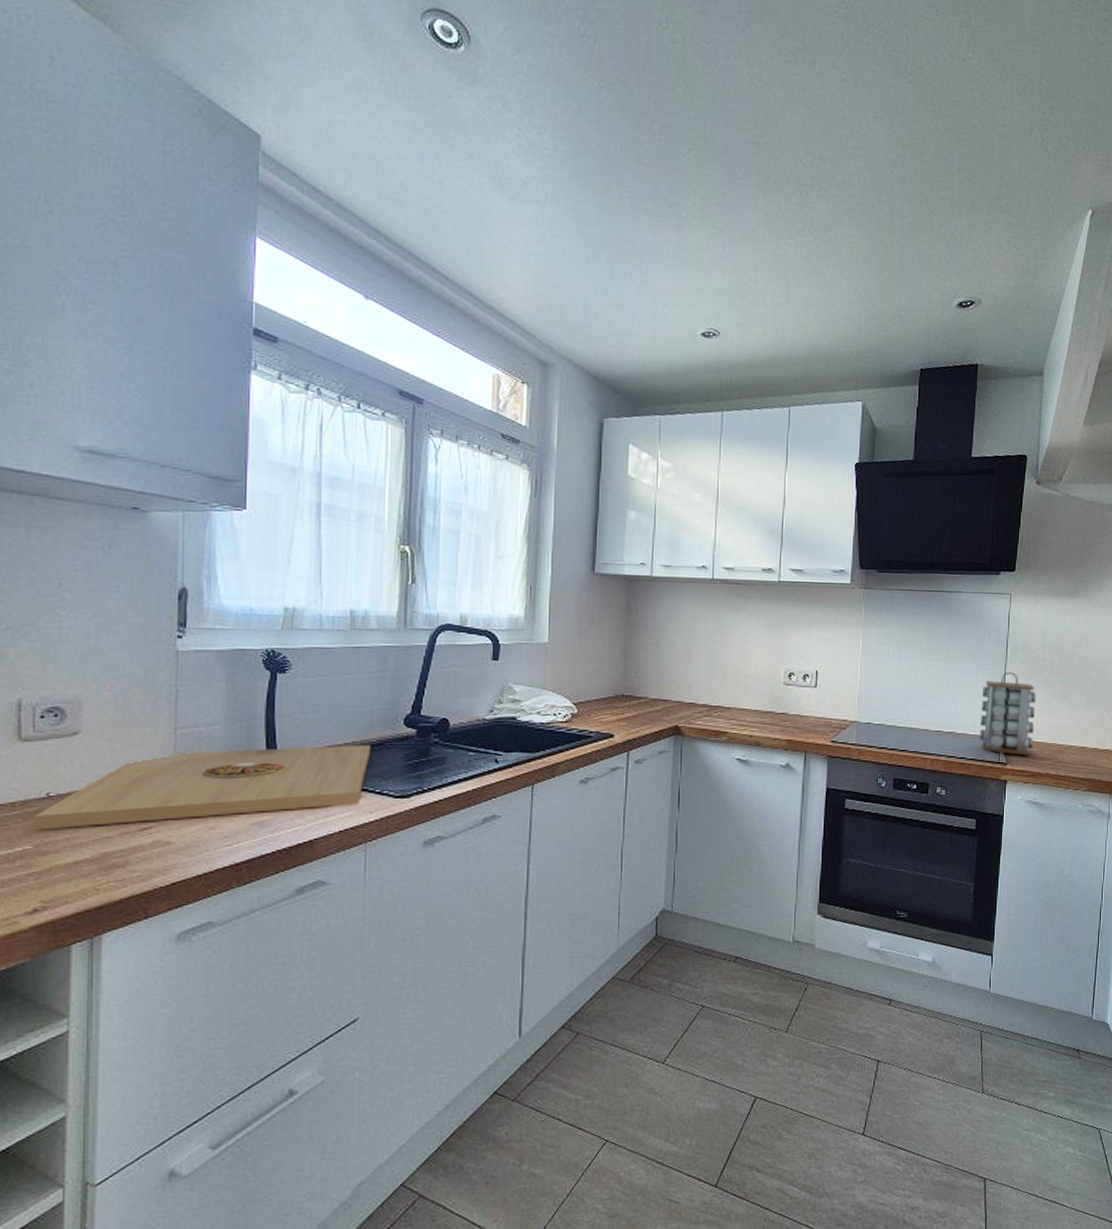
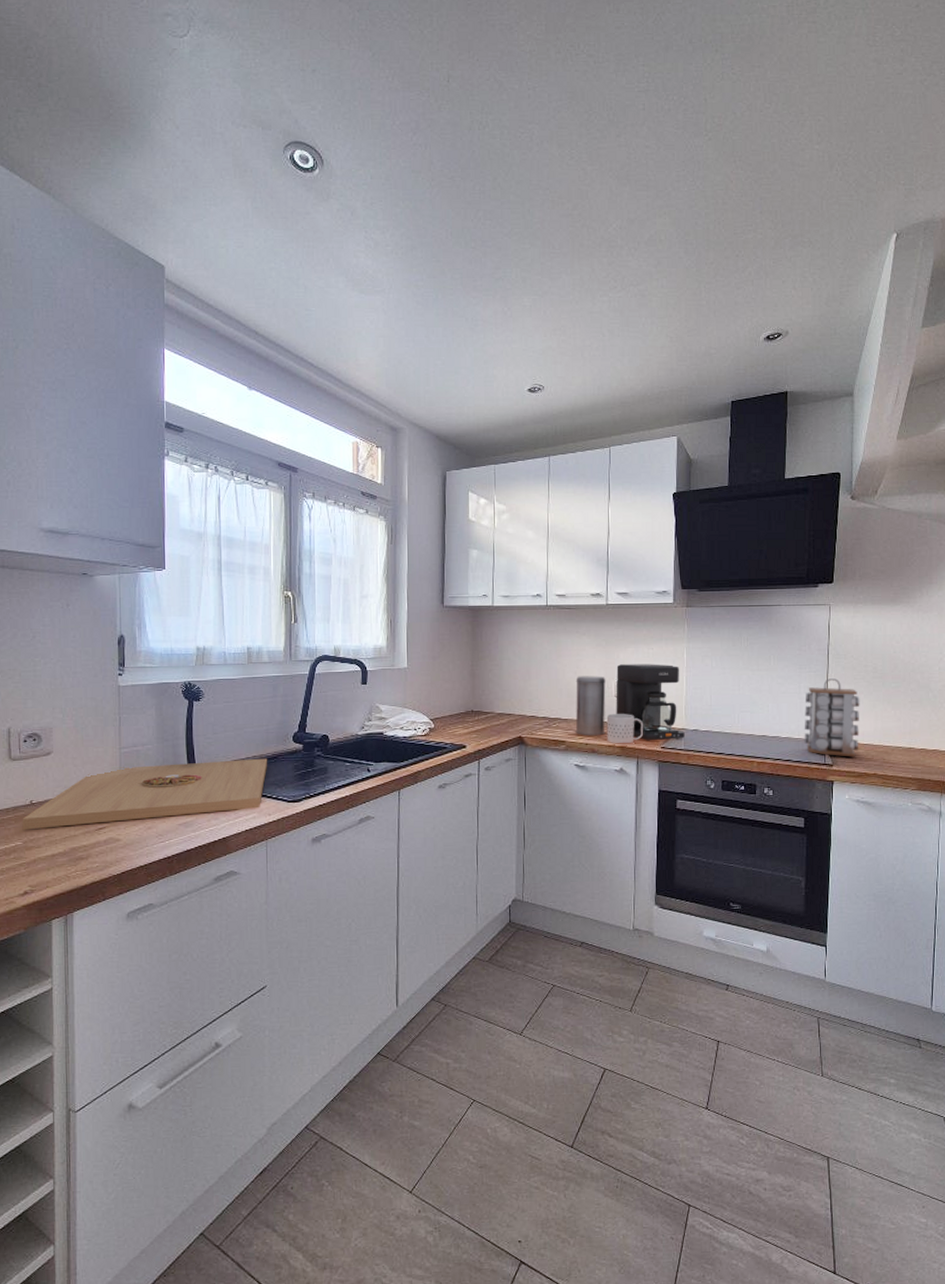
canister: none [738,660,775,727] -> present [575,676,606,736]
mug: none [773,703,814,738] -> present [606,714,644,745]
coffee maker: none [784,648,857,734] -> present [616,664,685,741]

